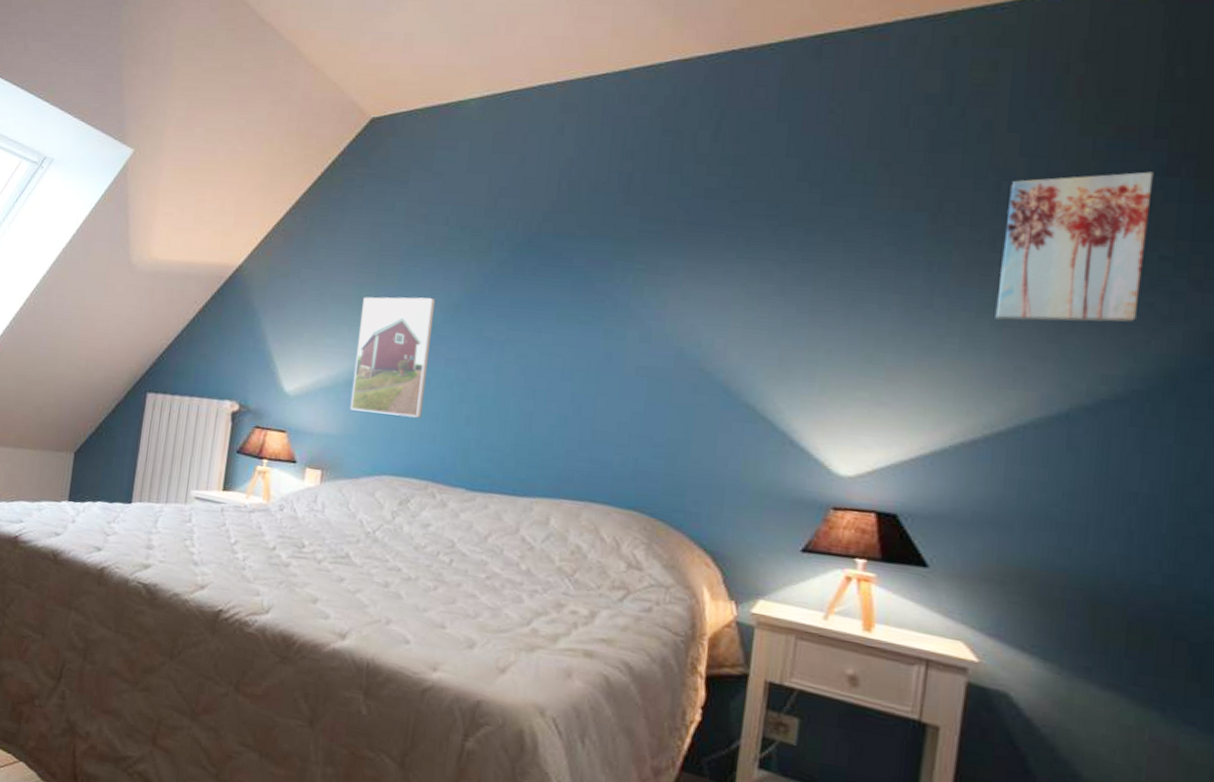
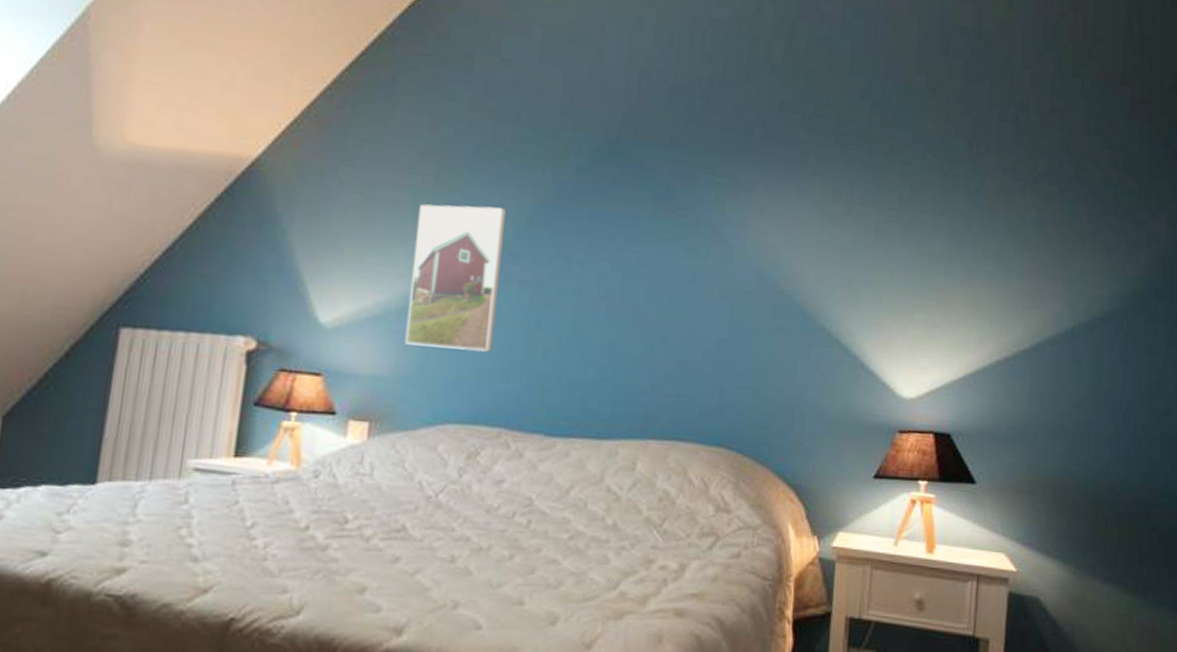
wall art: present [995,171,1154,322] -> none [1018,113,1123,247]

